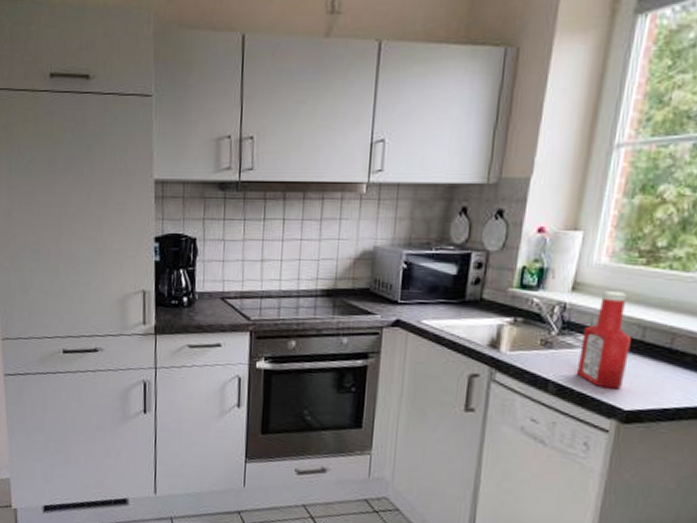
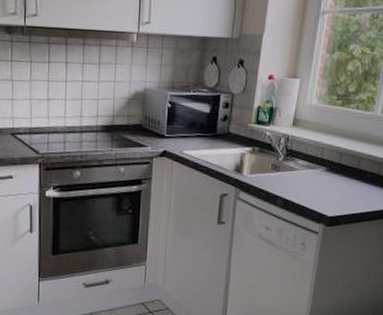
ketchup bottle: present [576,291,631,390] -> none [296,126,332,201]

